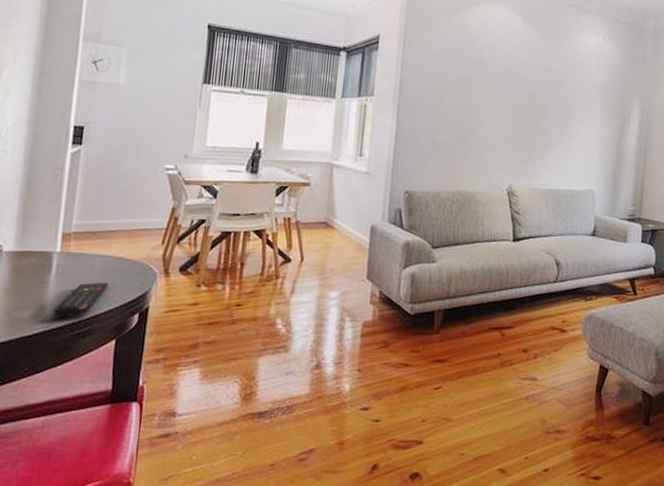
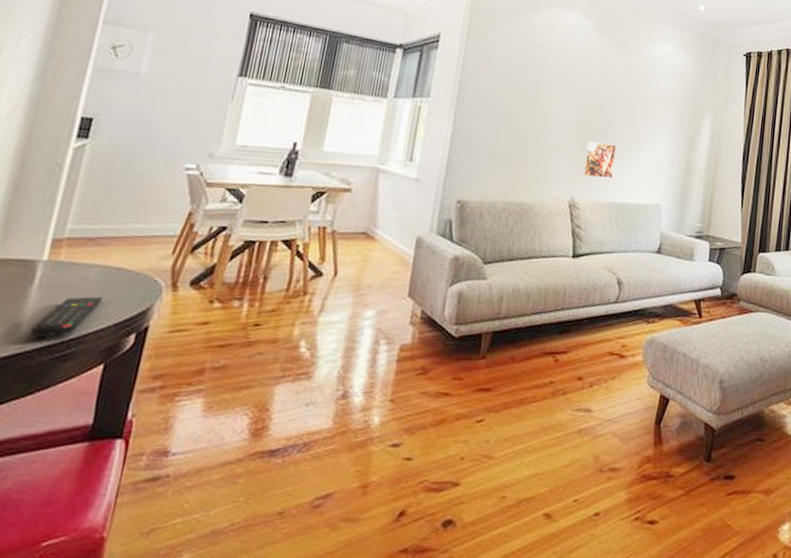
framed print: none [517,131,550,167] -> present [581,140,617,179]

